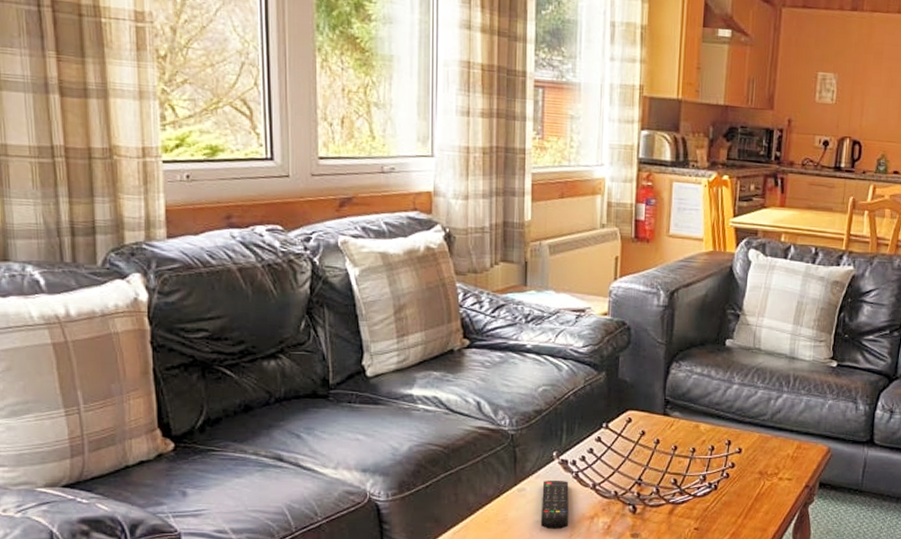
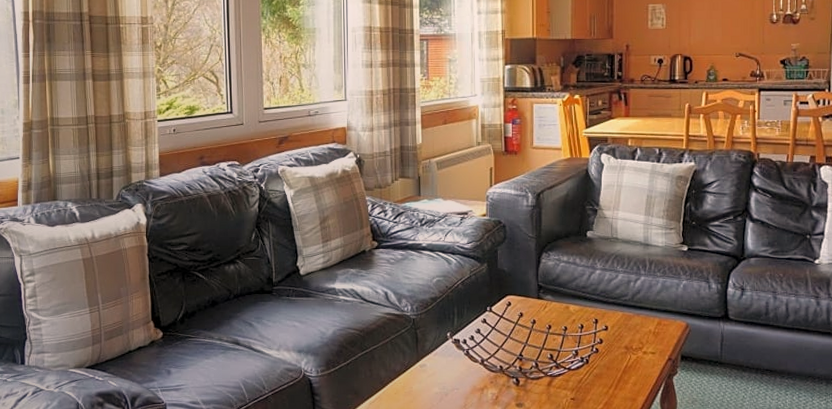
remote control: present [540,480,569,530] -> none [439,356,463,400]

